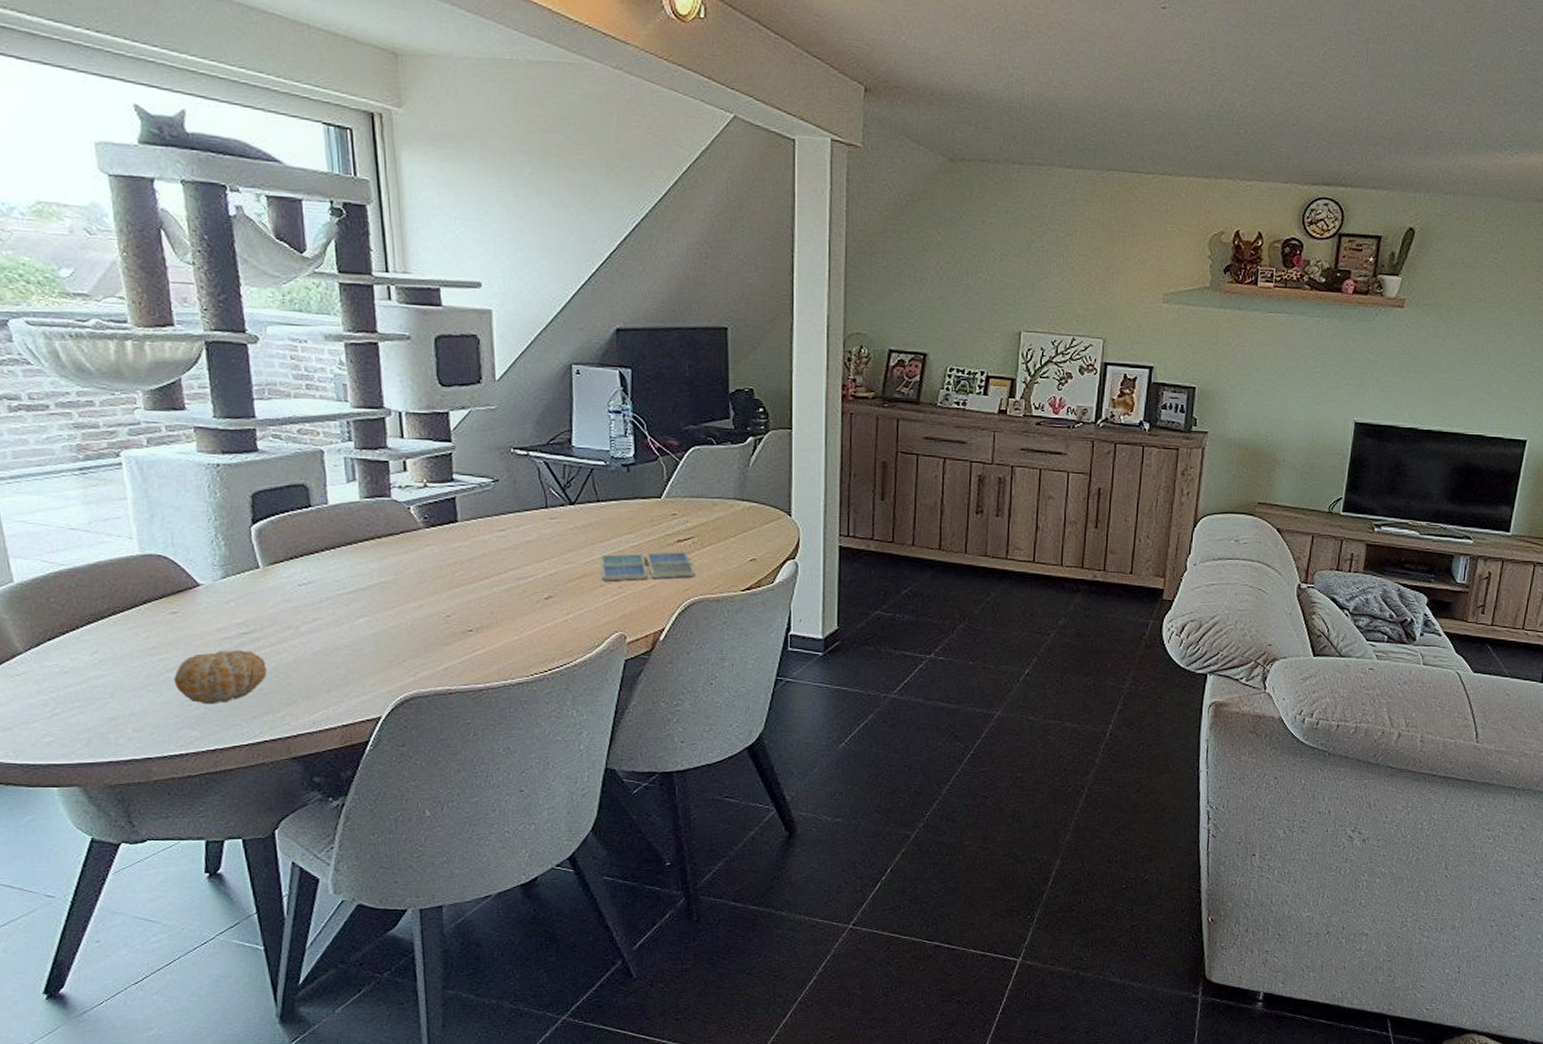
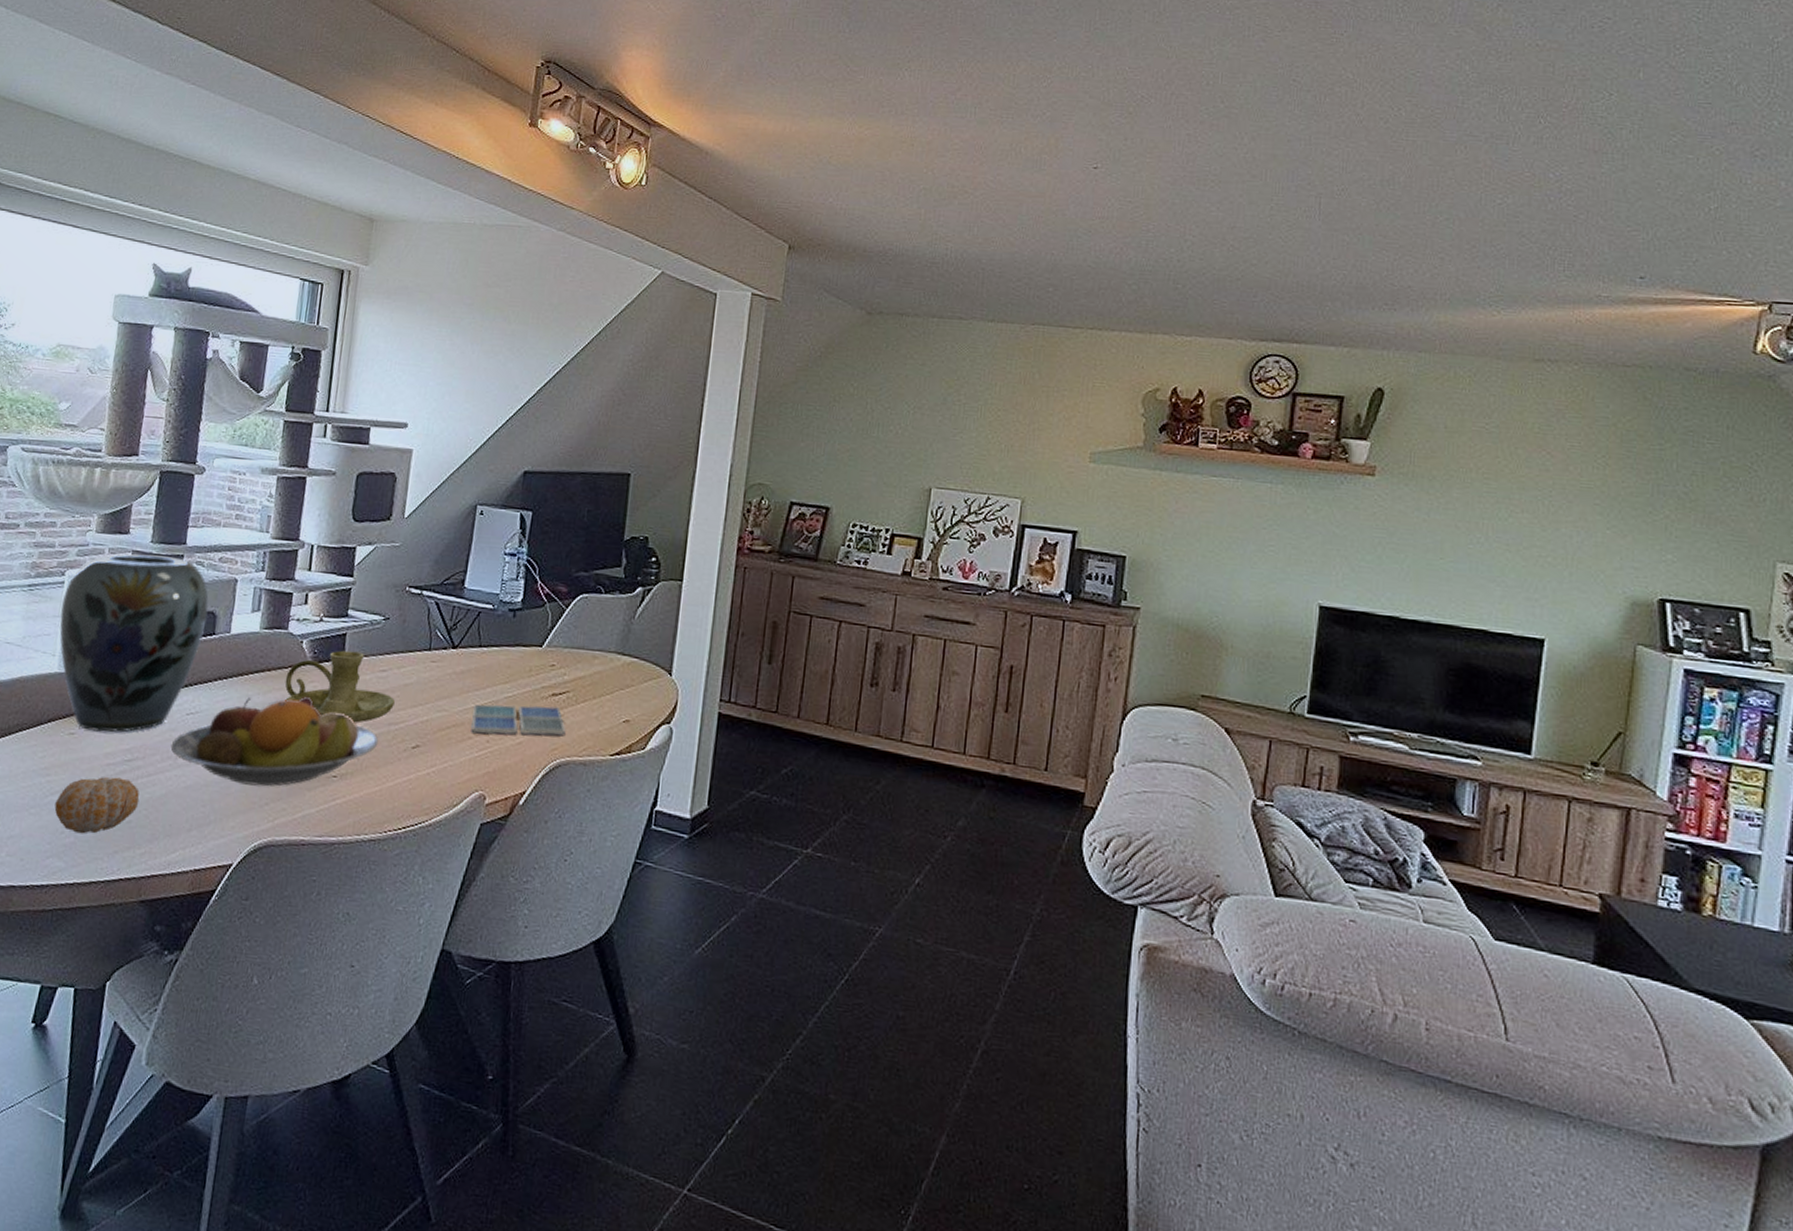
vase: none [125,430,299,609] -> present [59,554,209,733]
fruit bowl: none [288,559,510,646] -> present [170,696,379,787]
candle holder: none [398,513,519,581] -> present [285,650,395,723]

